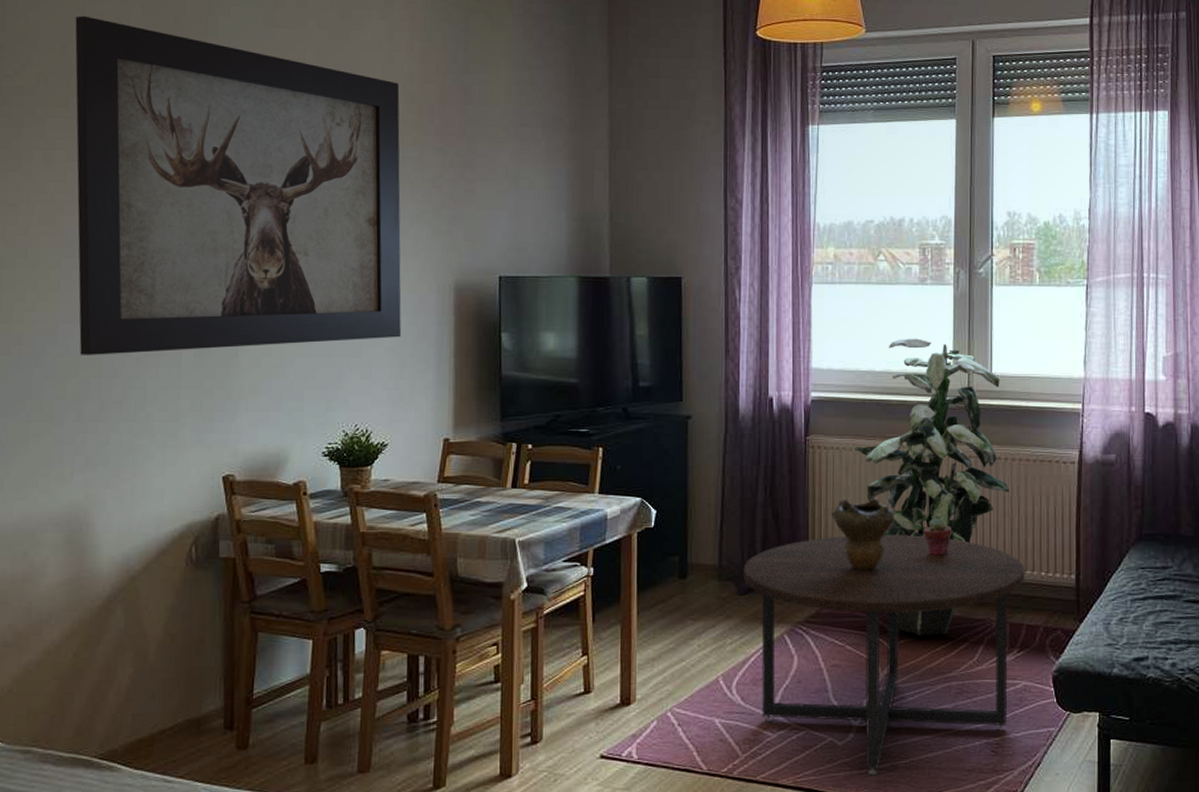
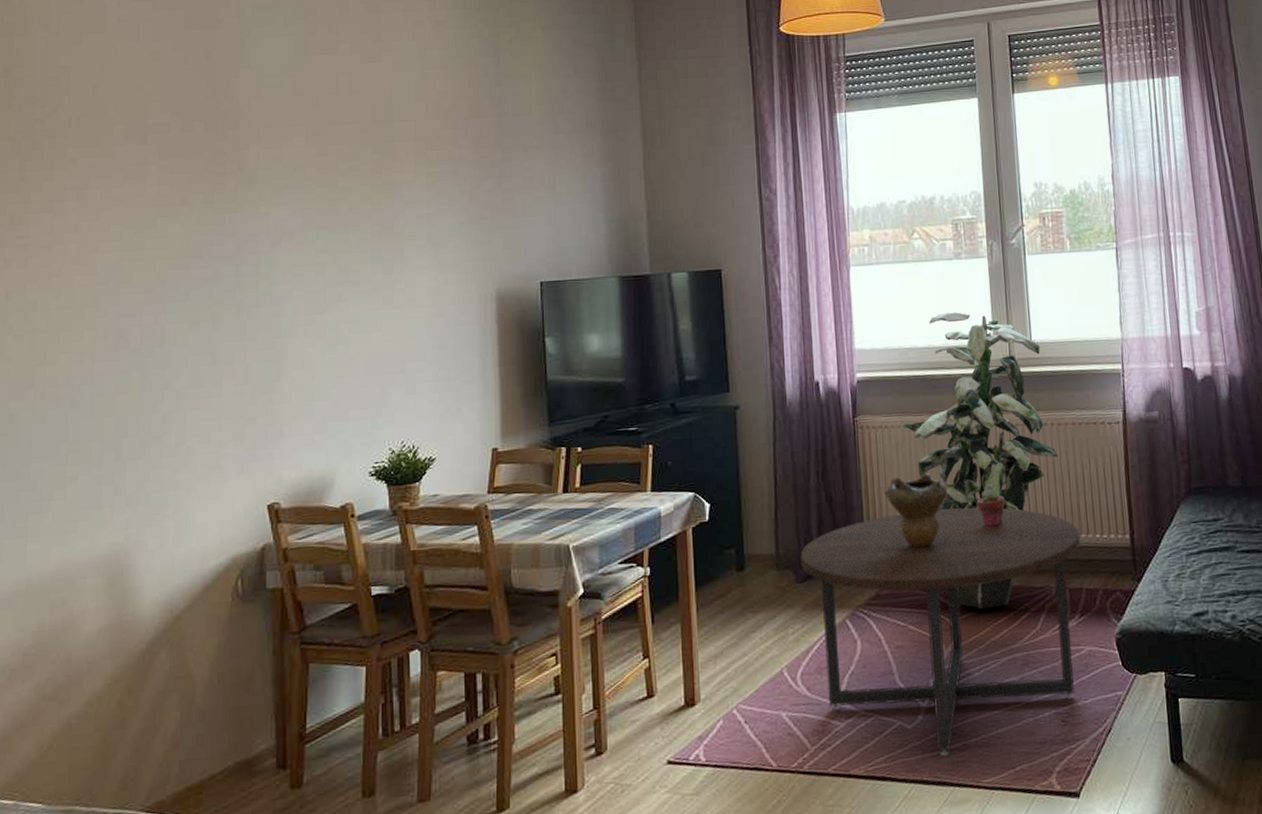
wall art: present [75,15,402,355] -> none [106,56,444,393]

